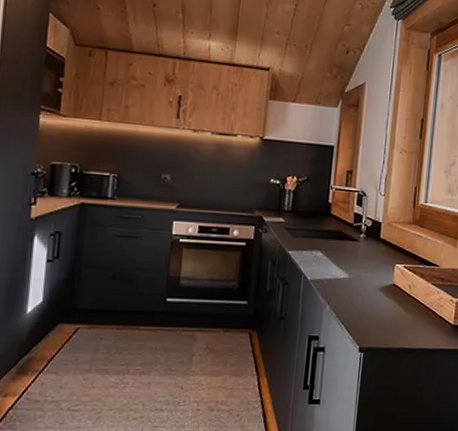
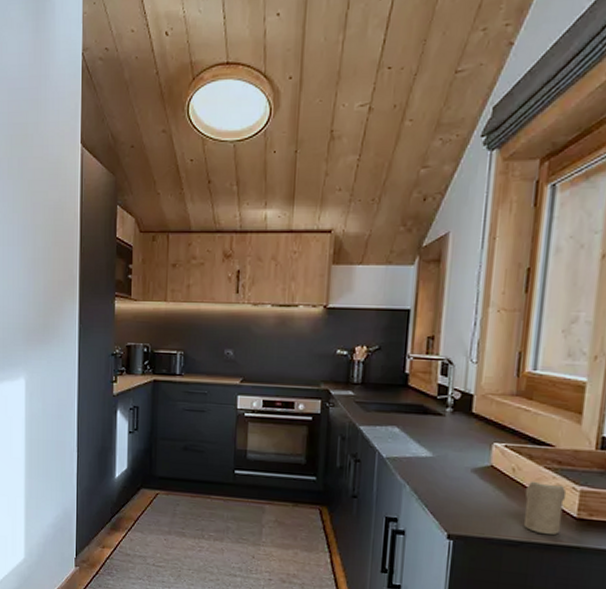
candle: none [416,296,447,342] -> present [523,481,567,536]

